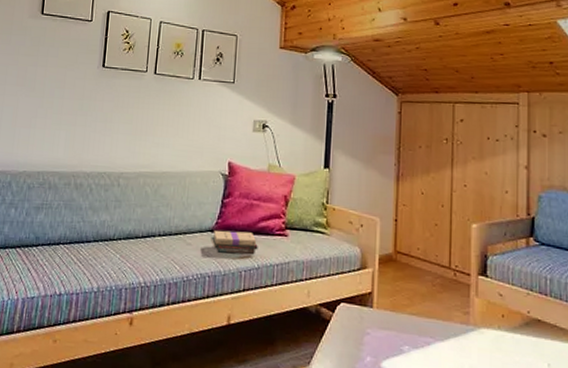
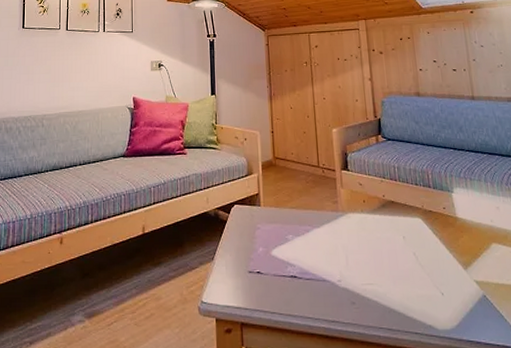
books: present [211,230,258,254] -> none [123,154,163,174]

